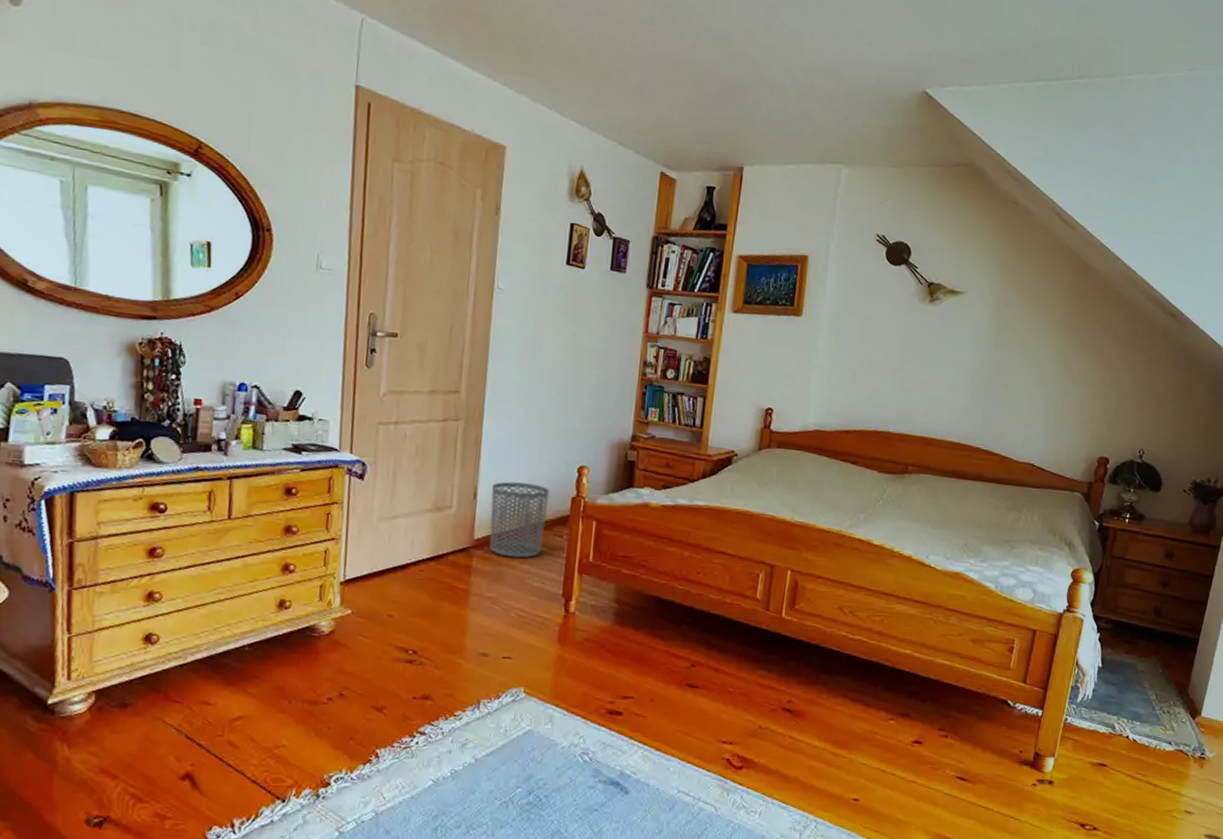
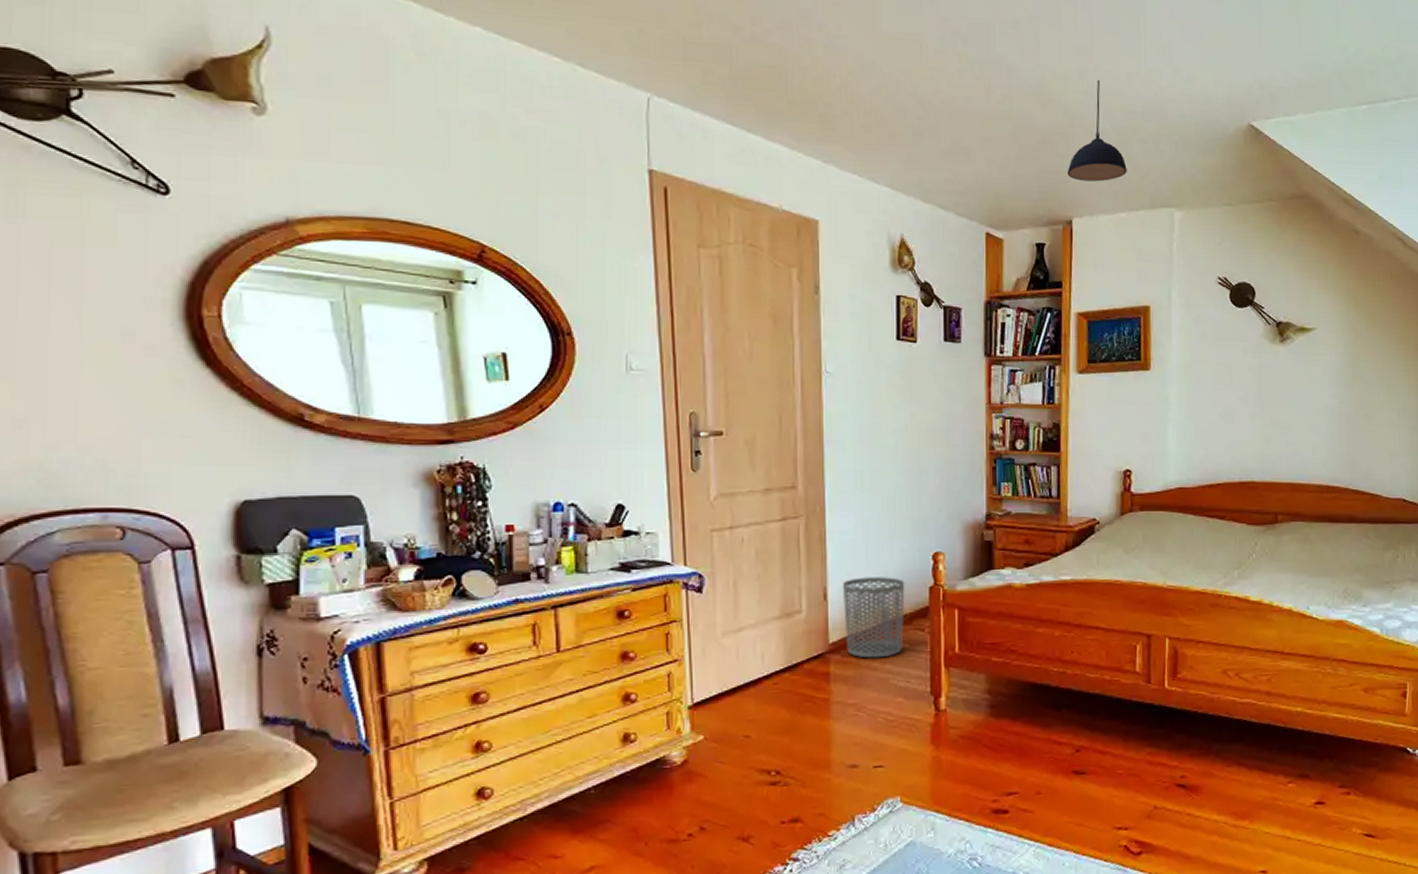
pendant light: none [743,37,801,134] -> present [1067,80,1127,182]

